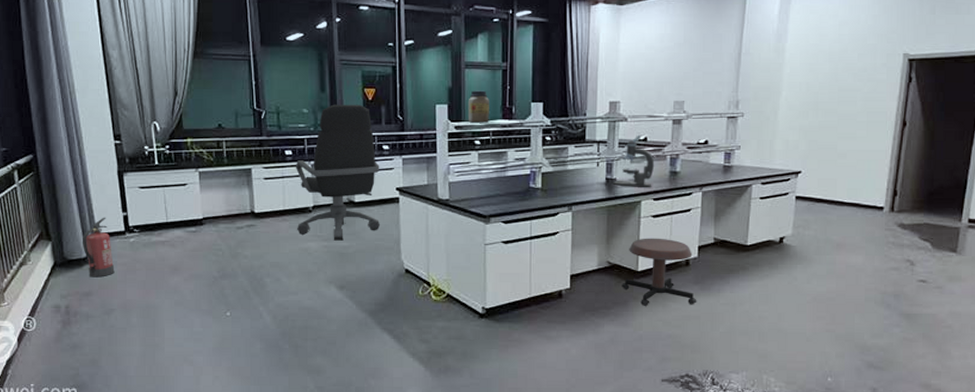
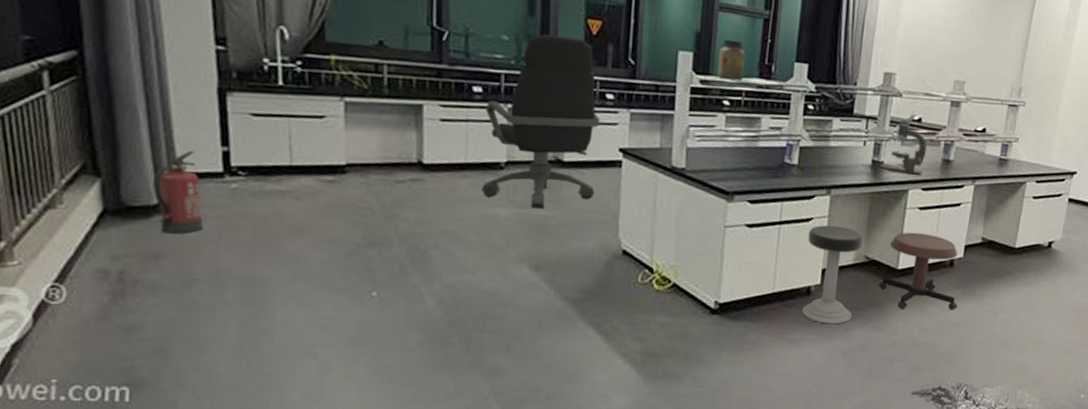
stool: none [556,237,604,322] -> present [802,225,863,325]

